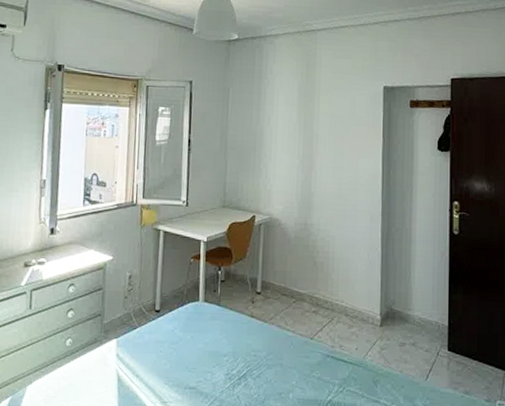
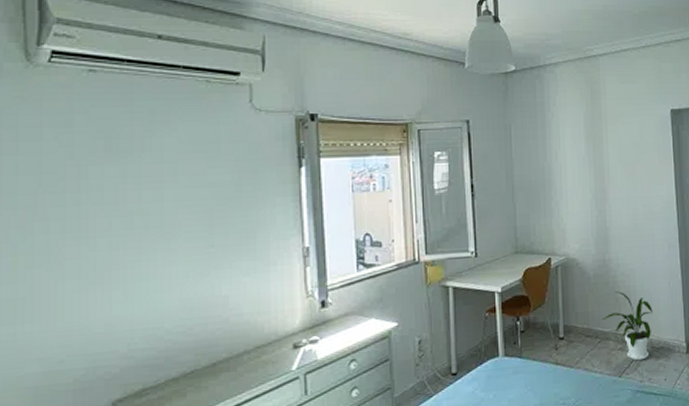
house plant: none [298,254,350,326] -> present [601,290,653,361]

